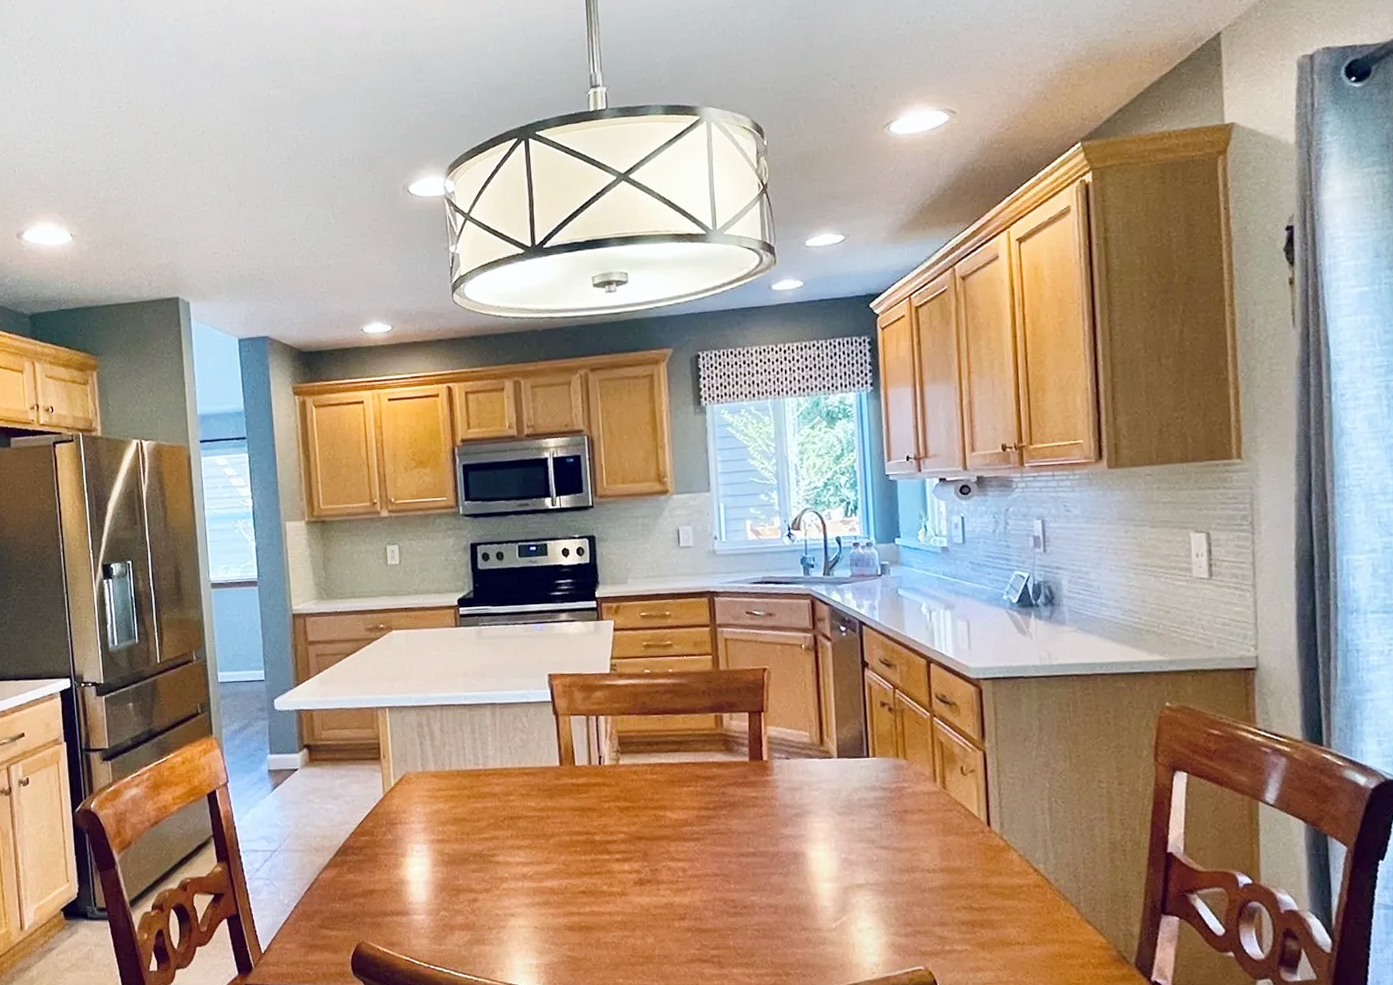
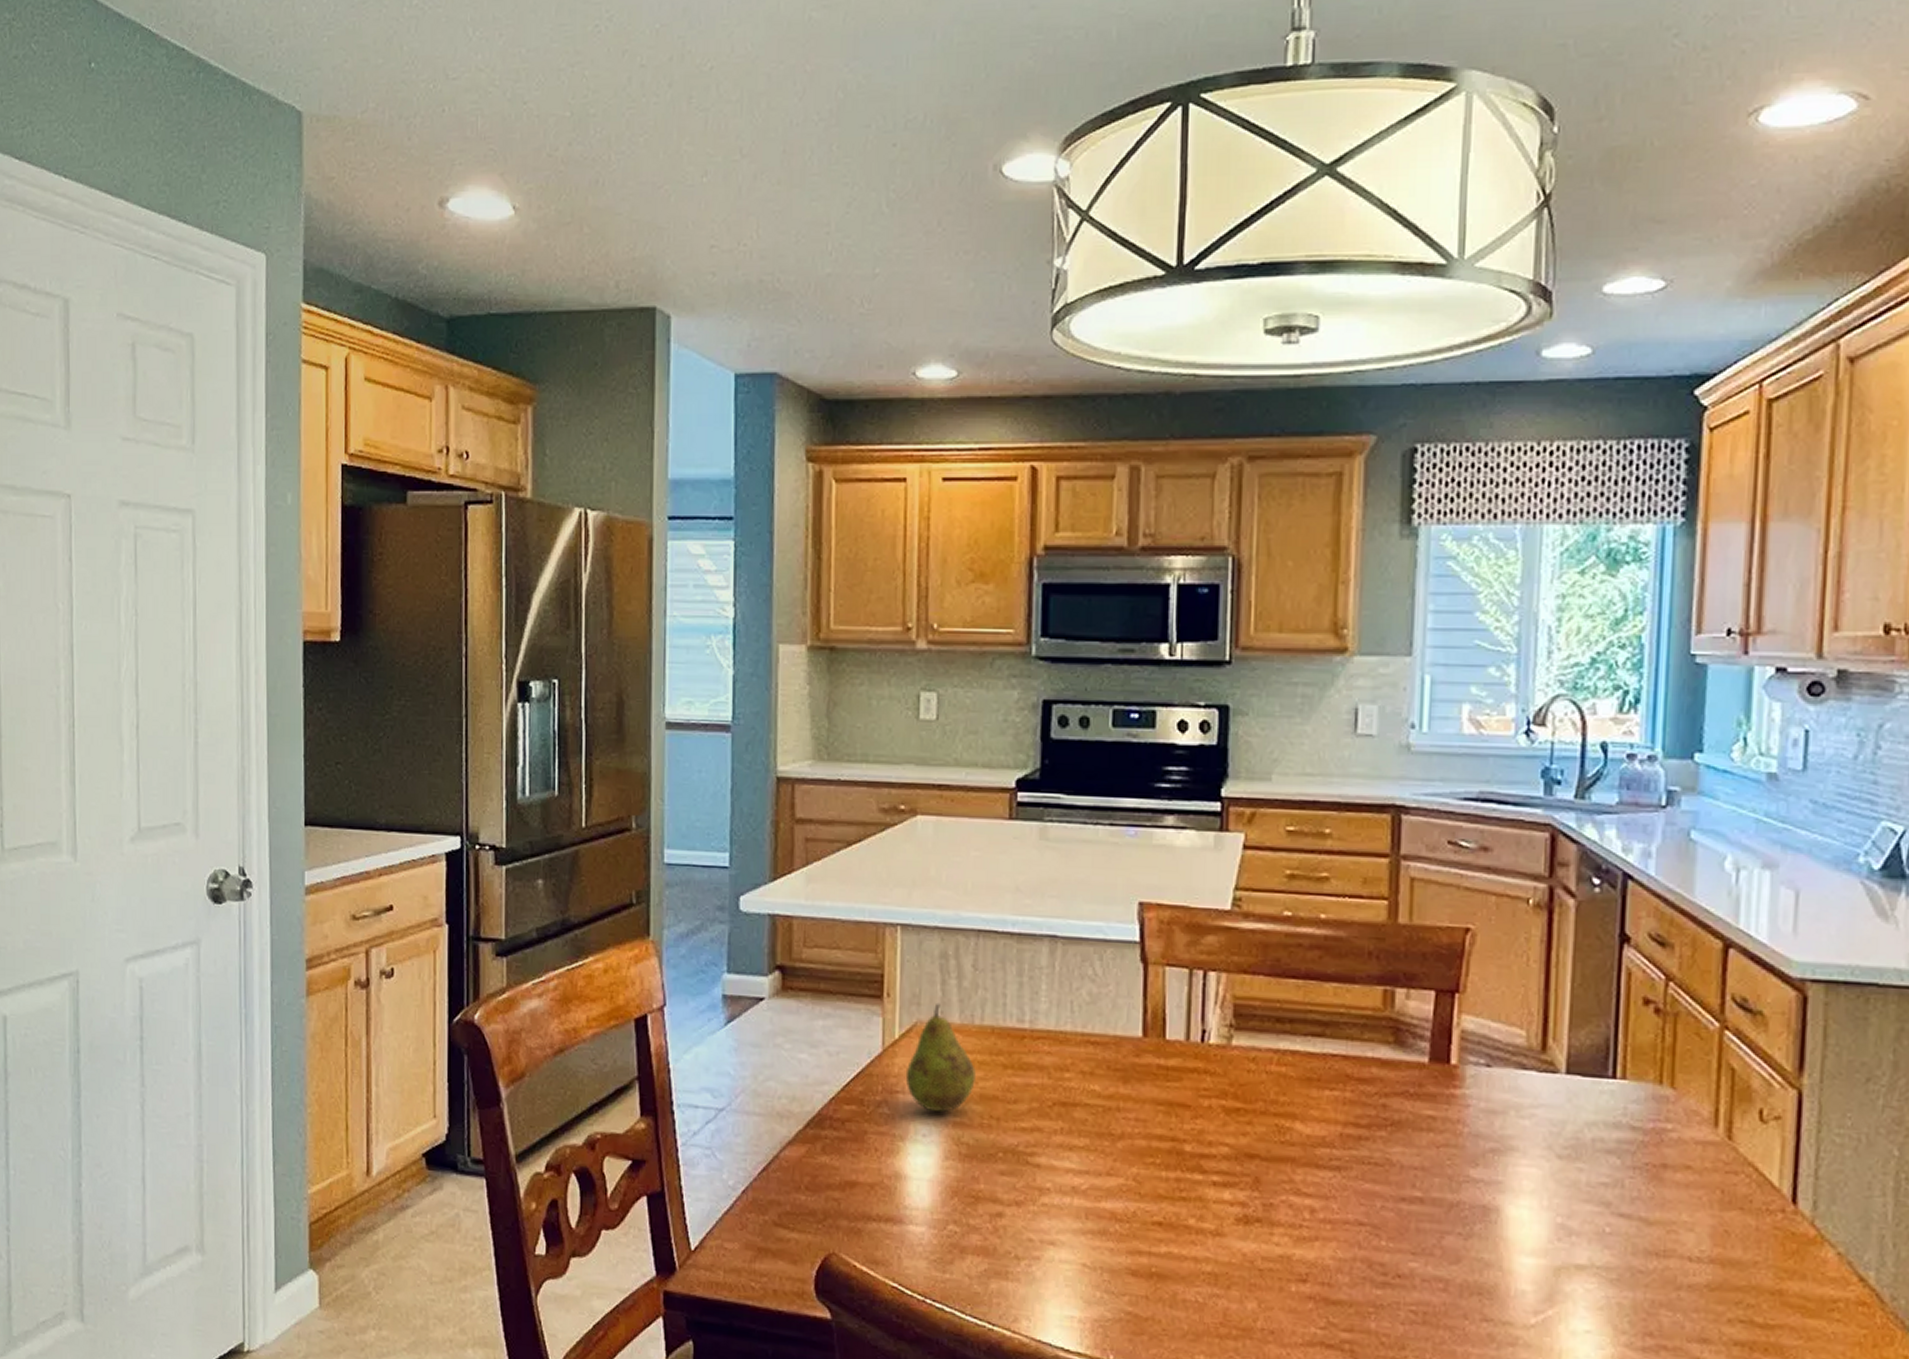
fruit: none [401,758,450,834] -> present [905,1002,976,1113]

